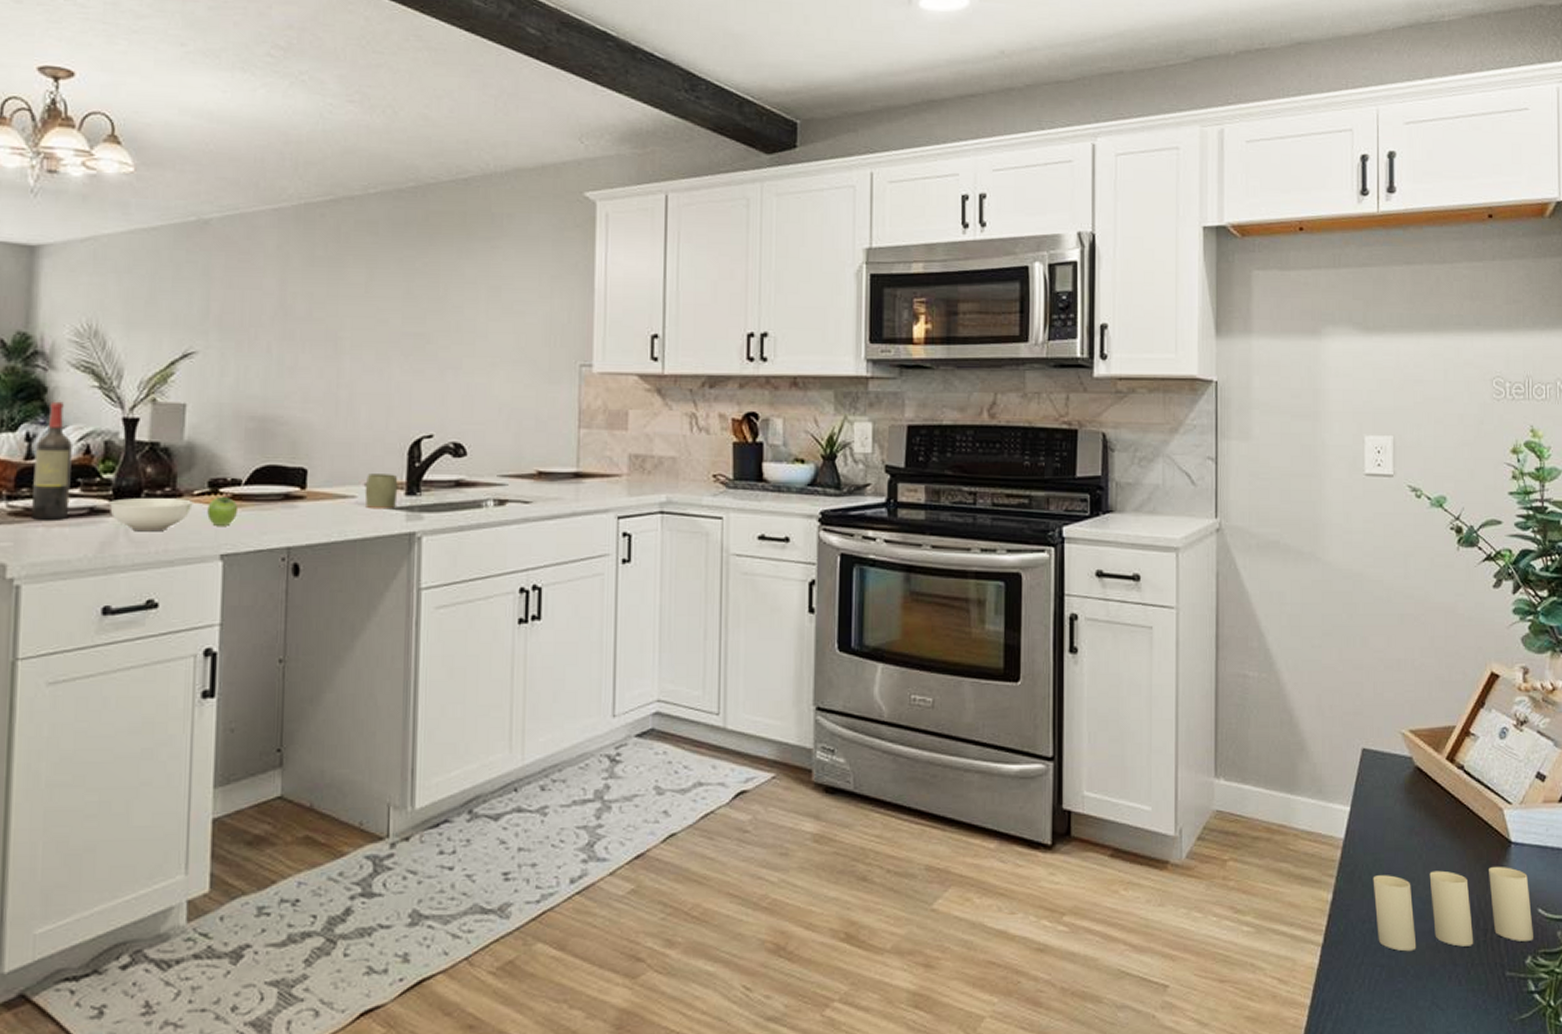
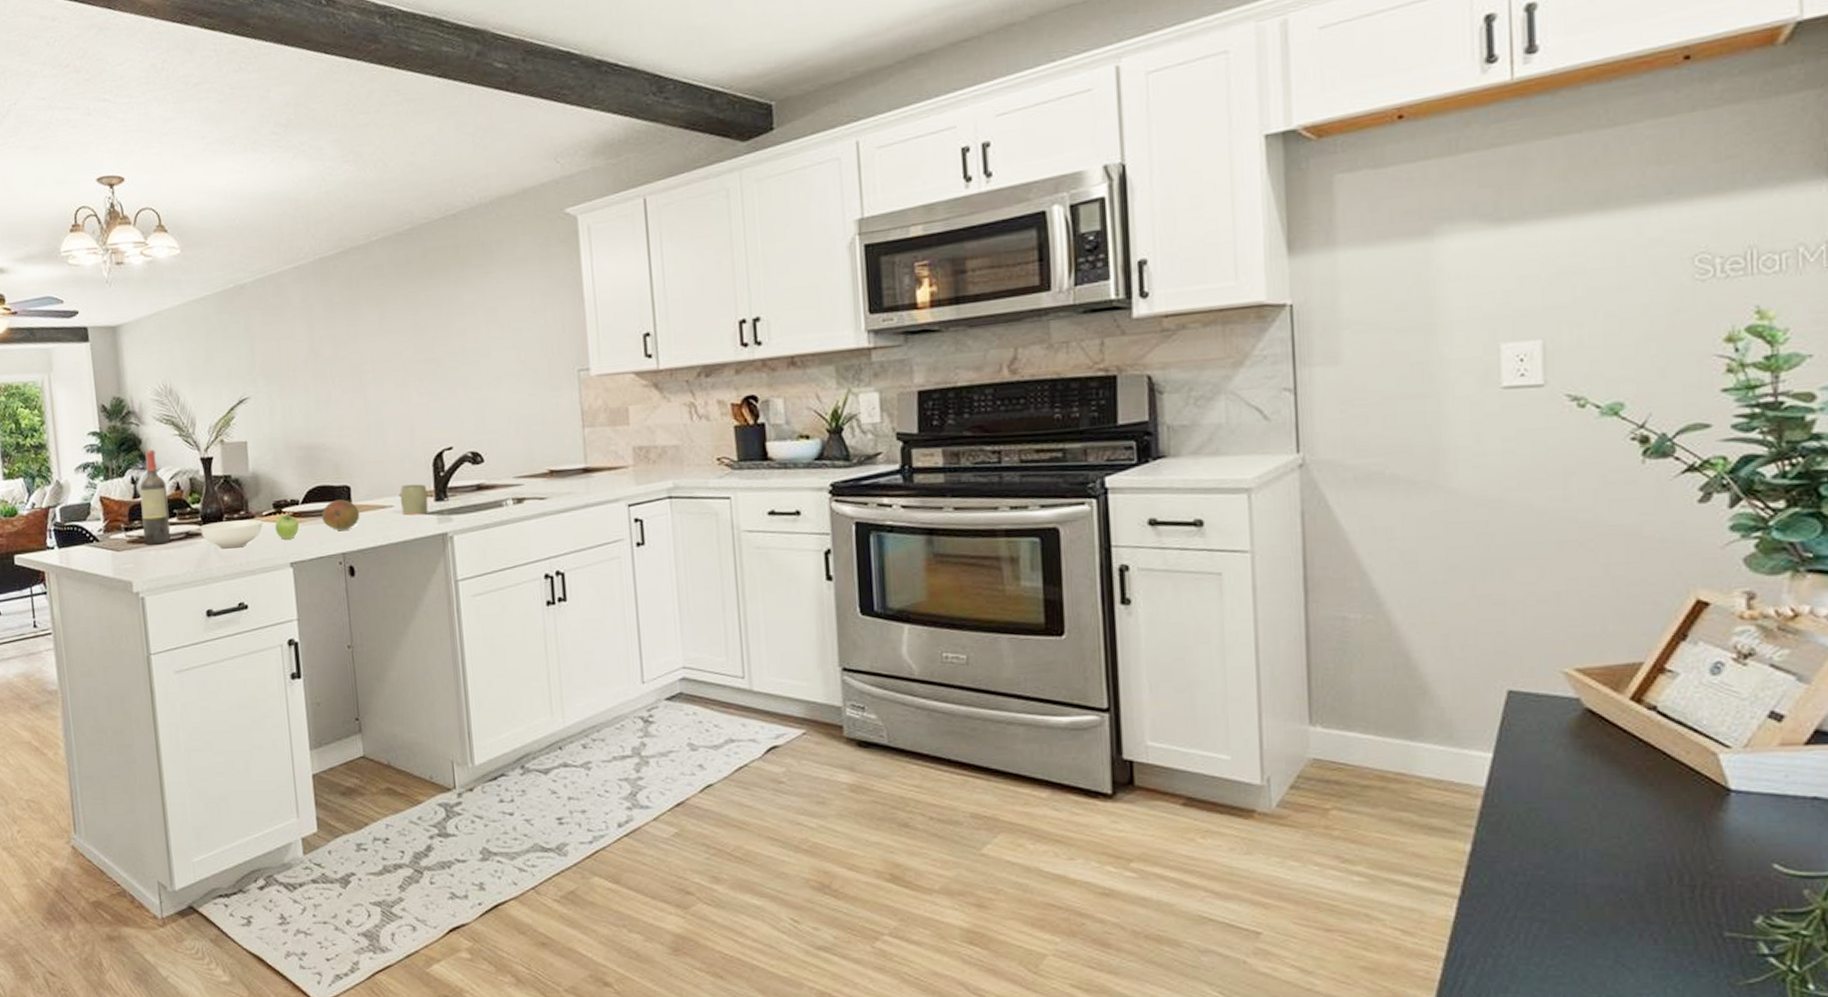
fruit: none [268,484,315,520] -> present [322,499,360,531]
toilet paper roll: present [1373,867,1534,952] -> none [1527,817,1768,907]

